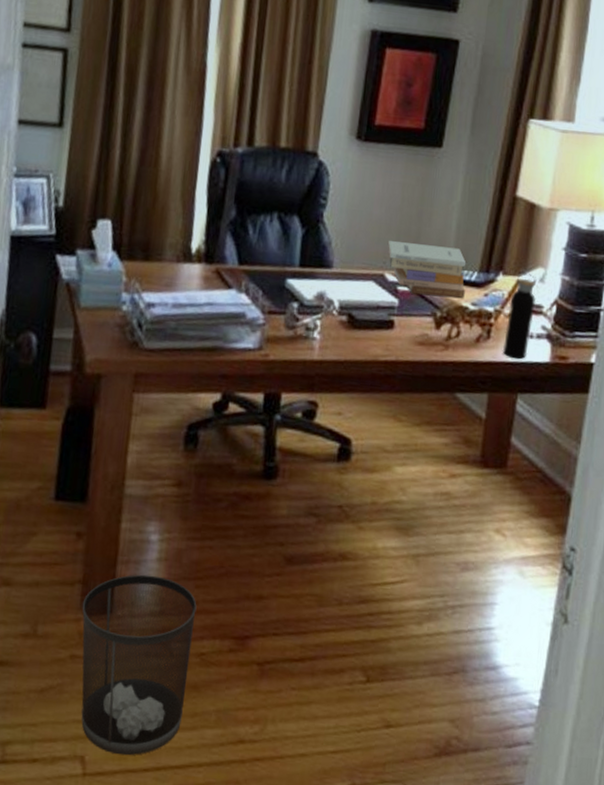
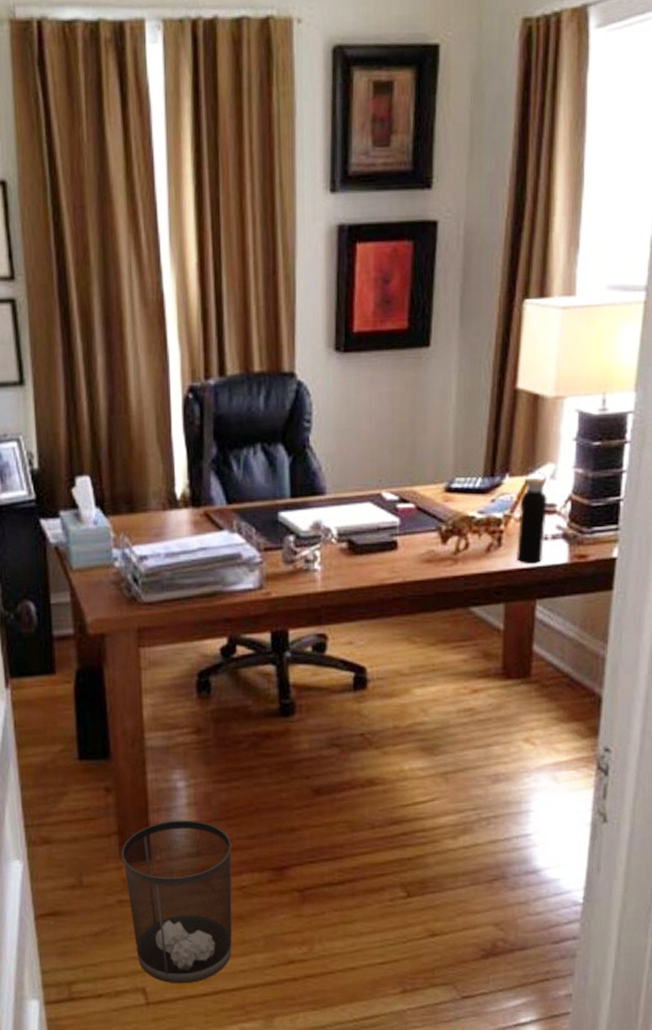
books: present [387,240,467,298] -> none [381,455,470,510]

